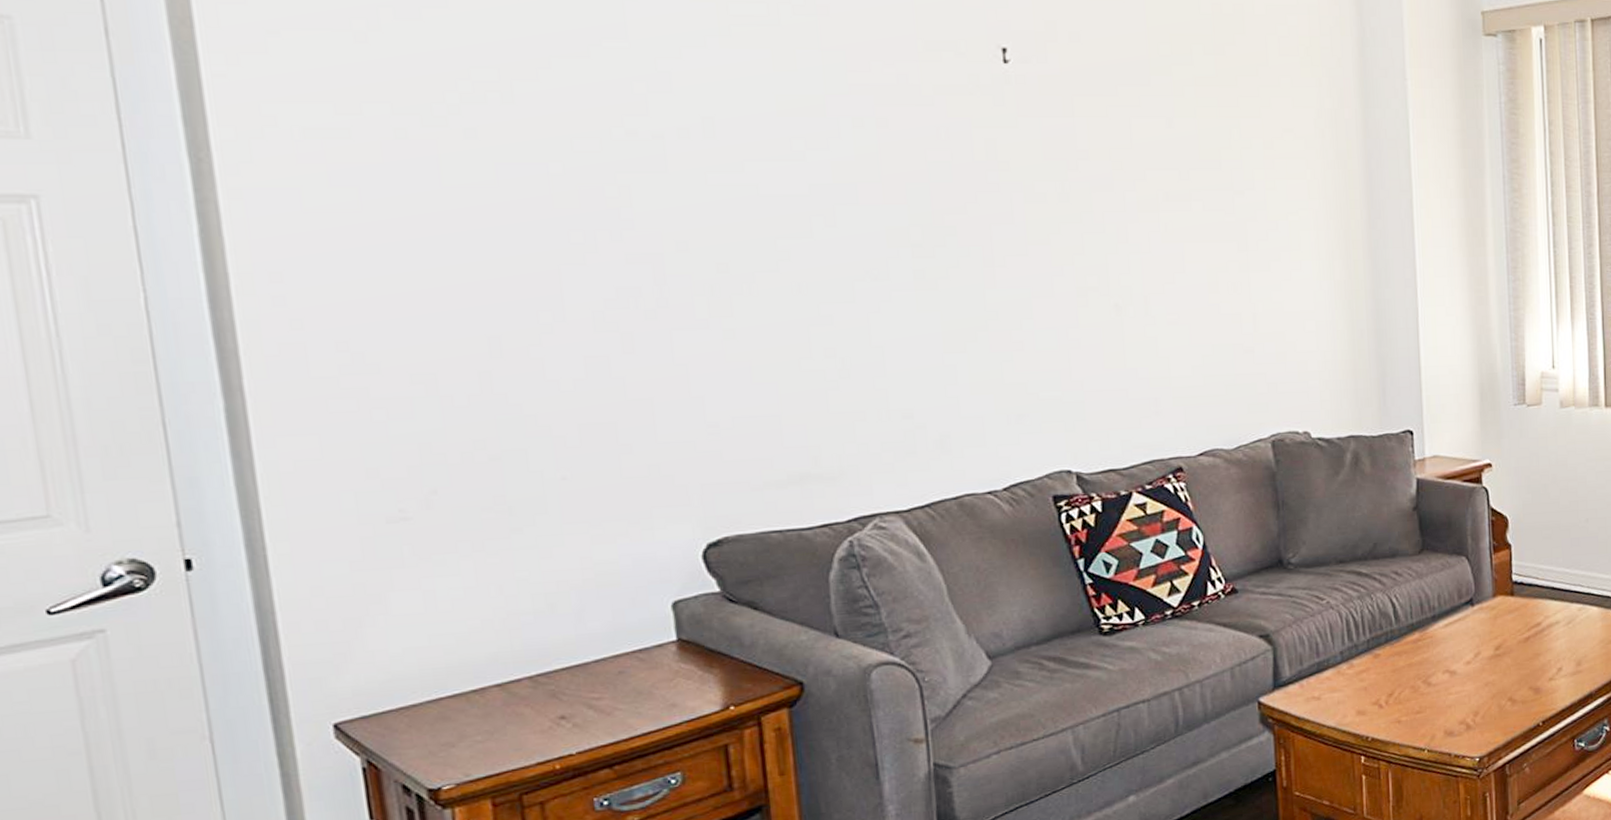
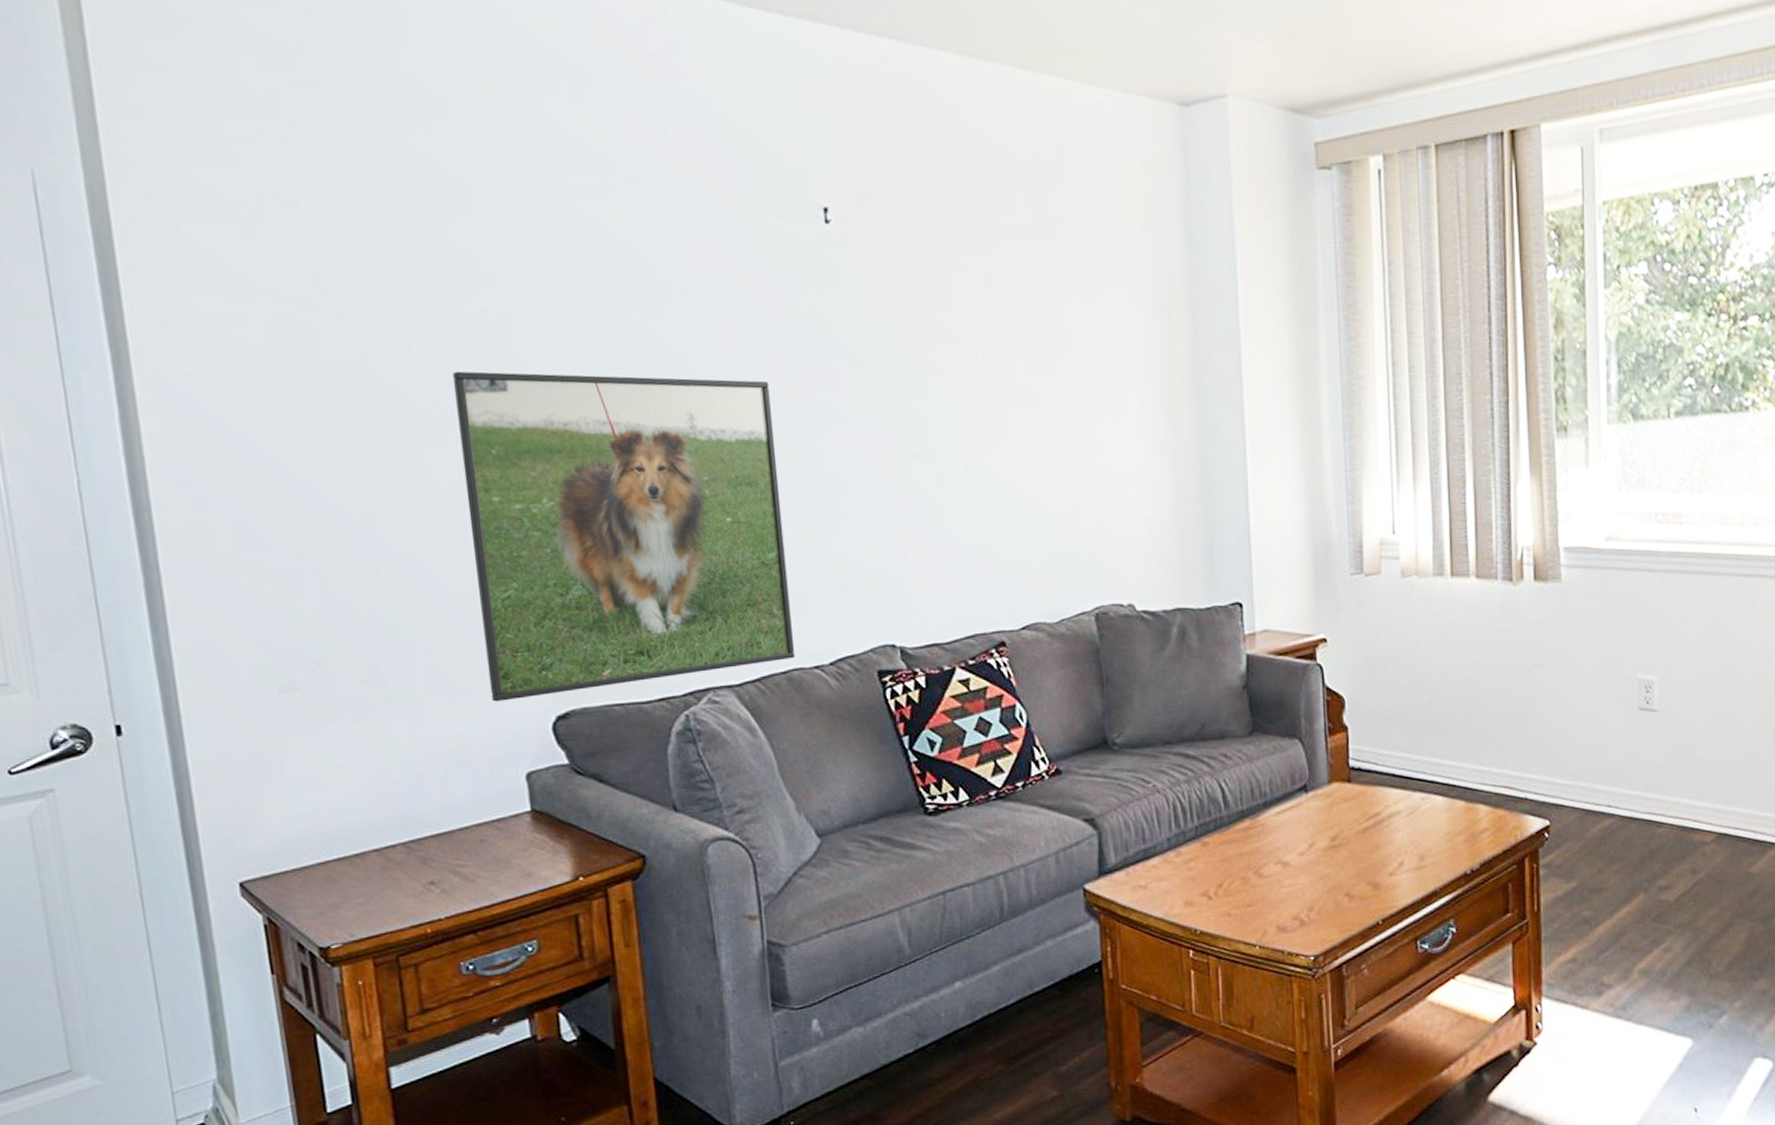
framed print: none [597,194,968,530] -> present [453,371,796,702]

